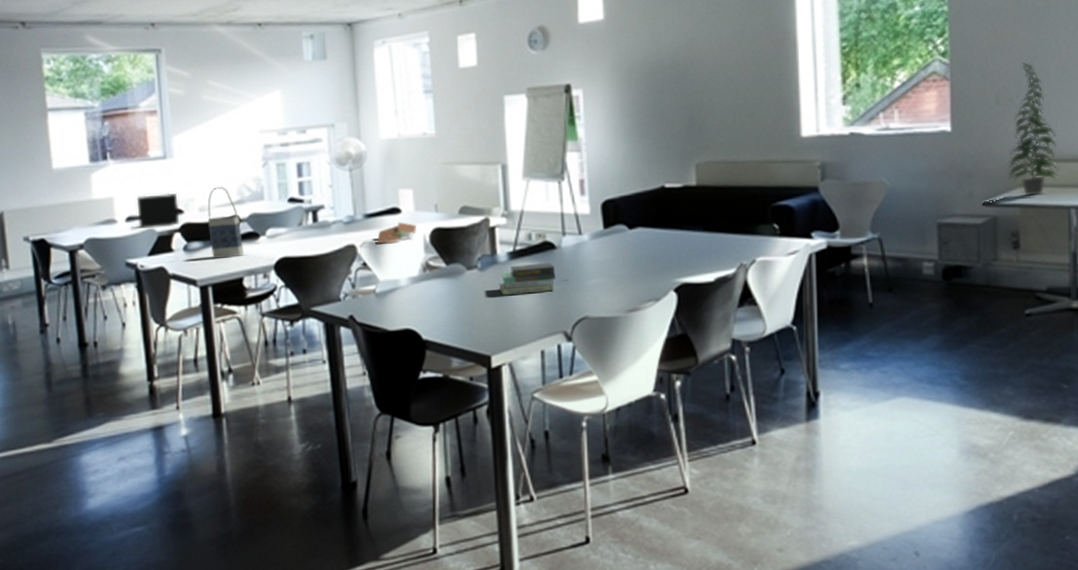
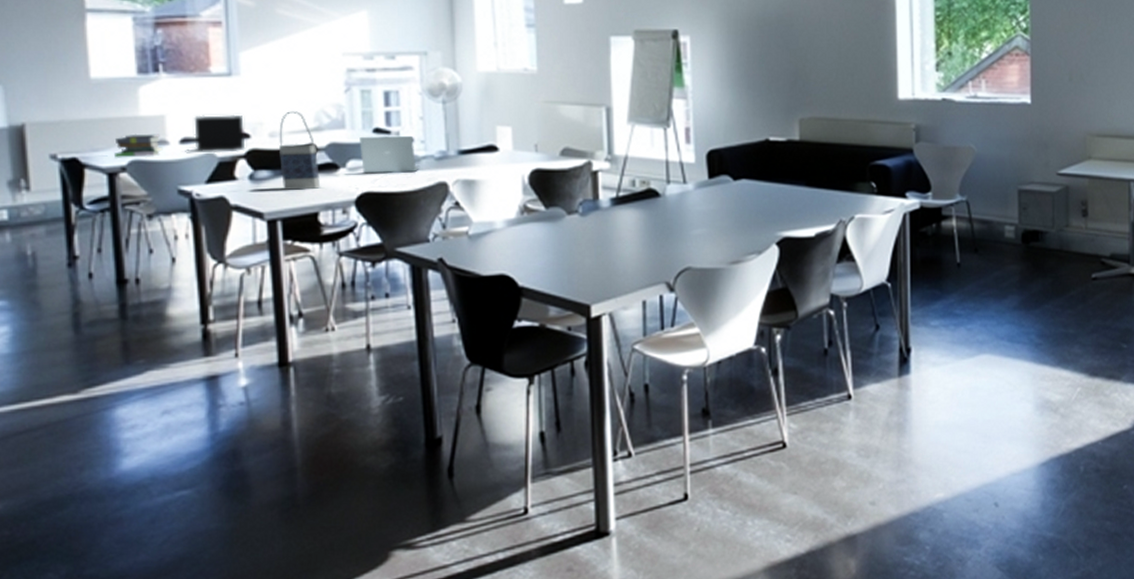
books: none [73,214,112,237] -> present [113,133,163,158]
laptop: none [276,203,331,239] -> present [359,135,421,173]
papers: present [376,222,416,244] -> none [470,161,514,183]
books: present [498,262,557,296] -> none [600,210,660,243]
plant: present [1008,63,1059,196] -> none [1078,44,1122,168]

